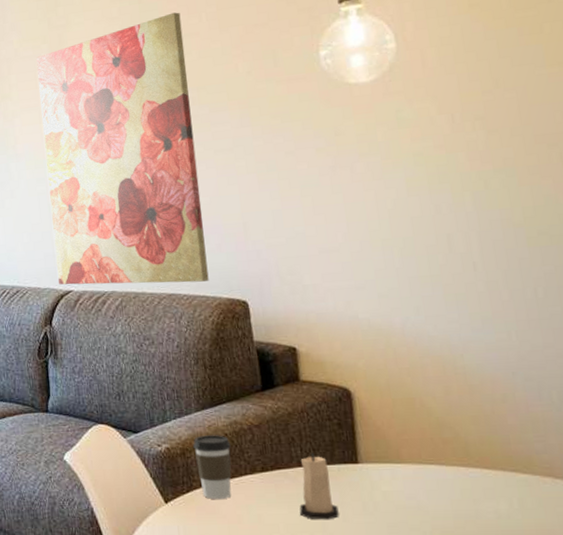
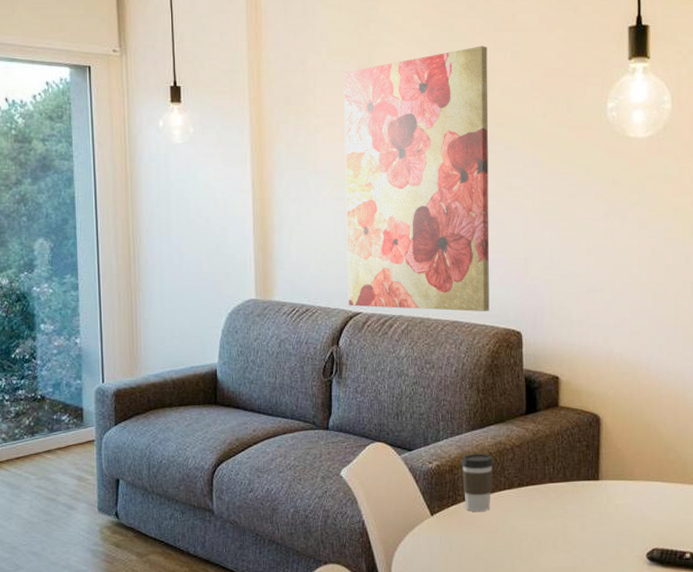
candle: present [299,452,339,520] -> none [547,470,579,529]

